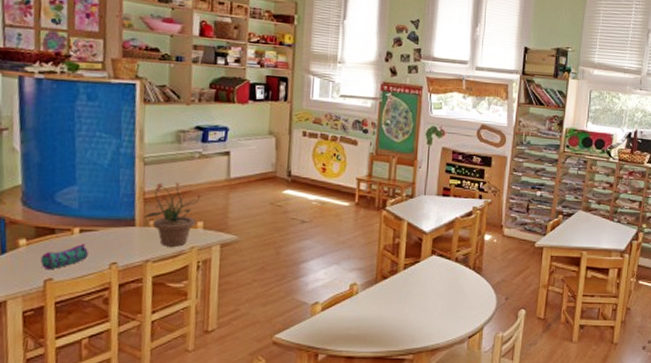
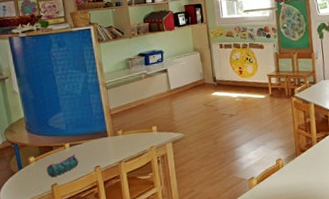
potted plant: present [144,182,202,247] -> none [113,99,153,149]

